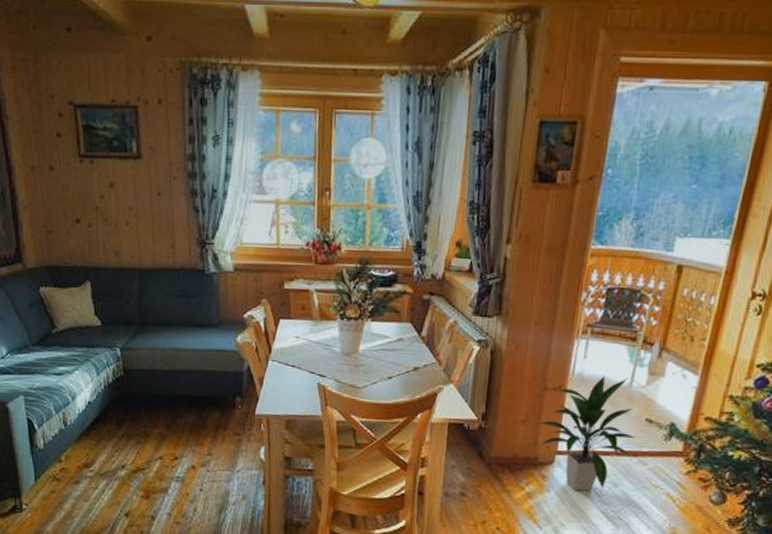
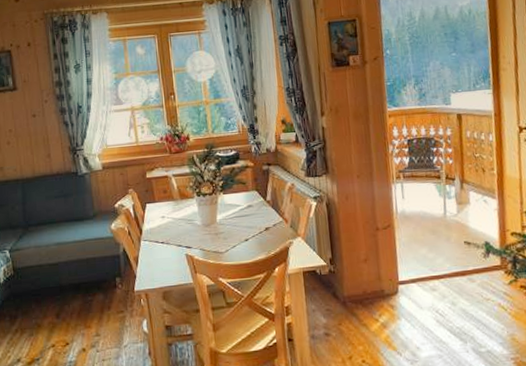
indoor plant: present [537,375,636,491] -> none [376,210,461,315]

